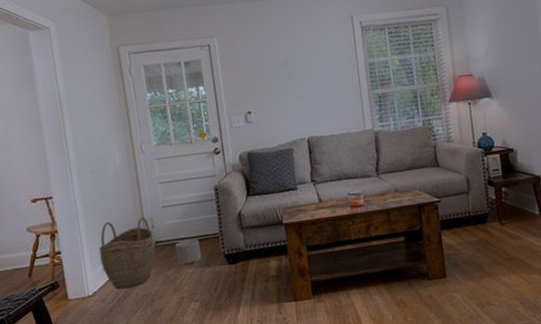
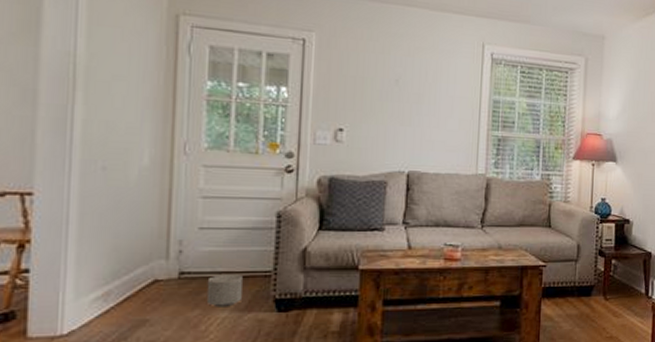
woven basket: present [99,217,156,290] -> none [90,237,179,331]

